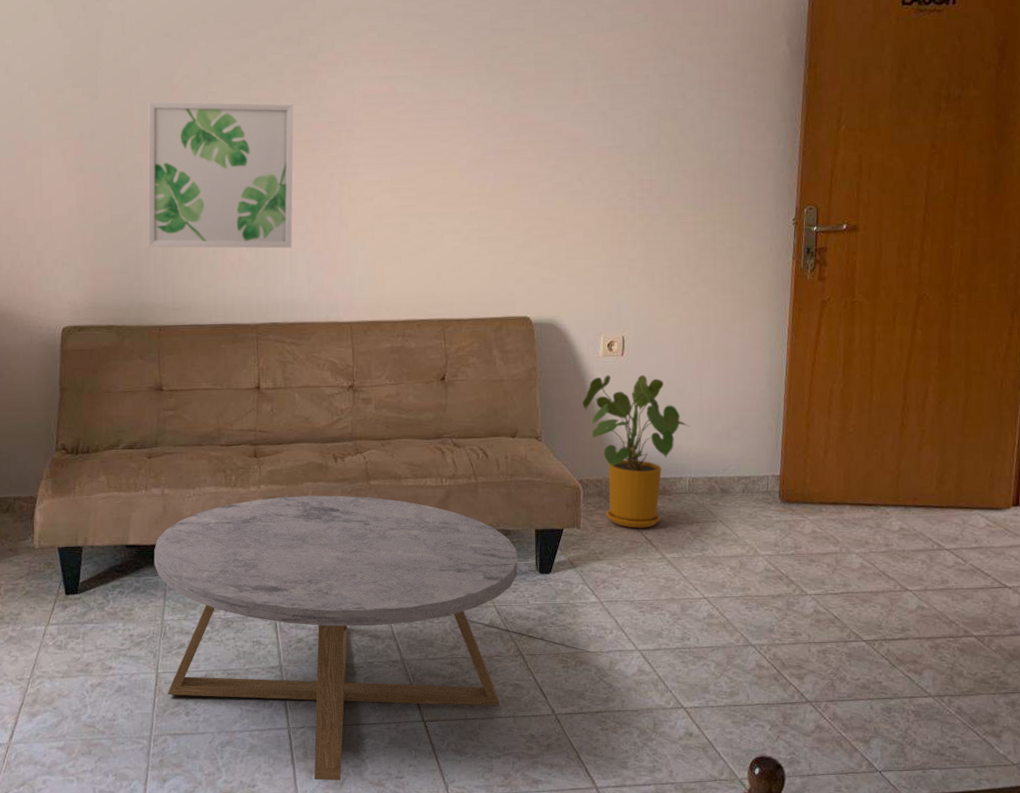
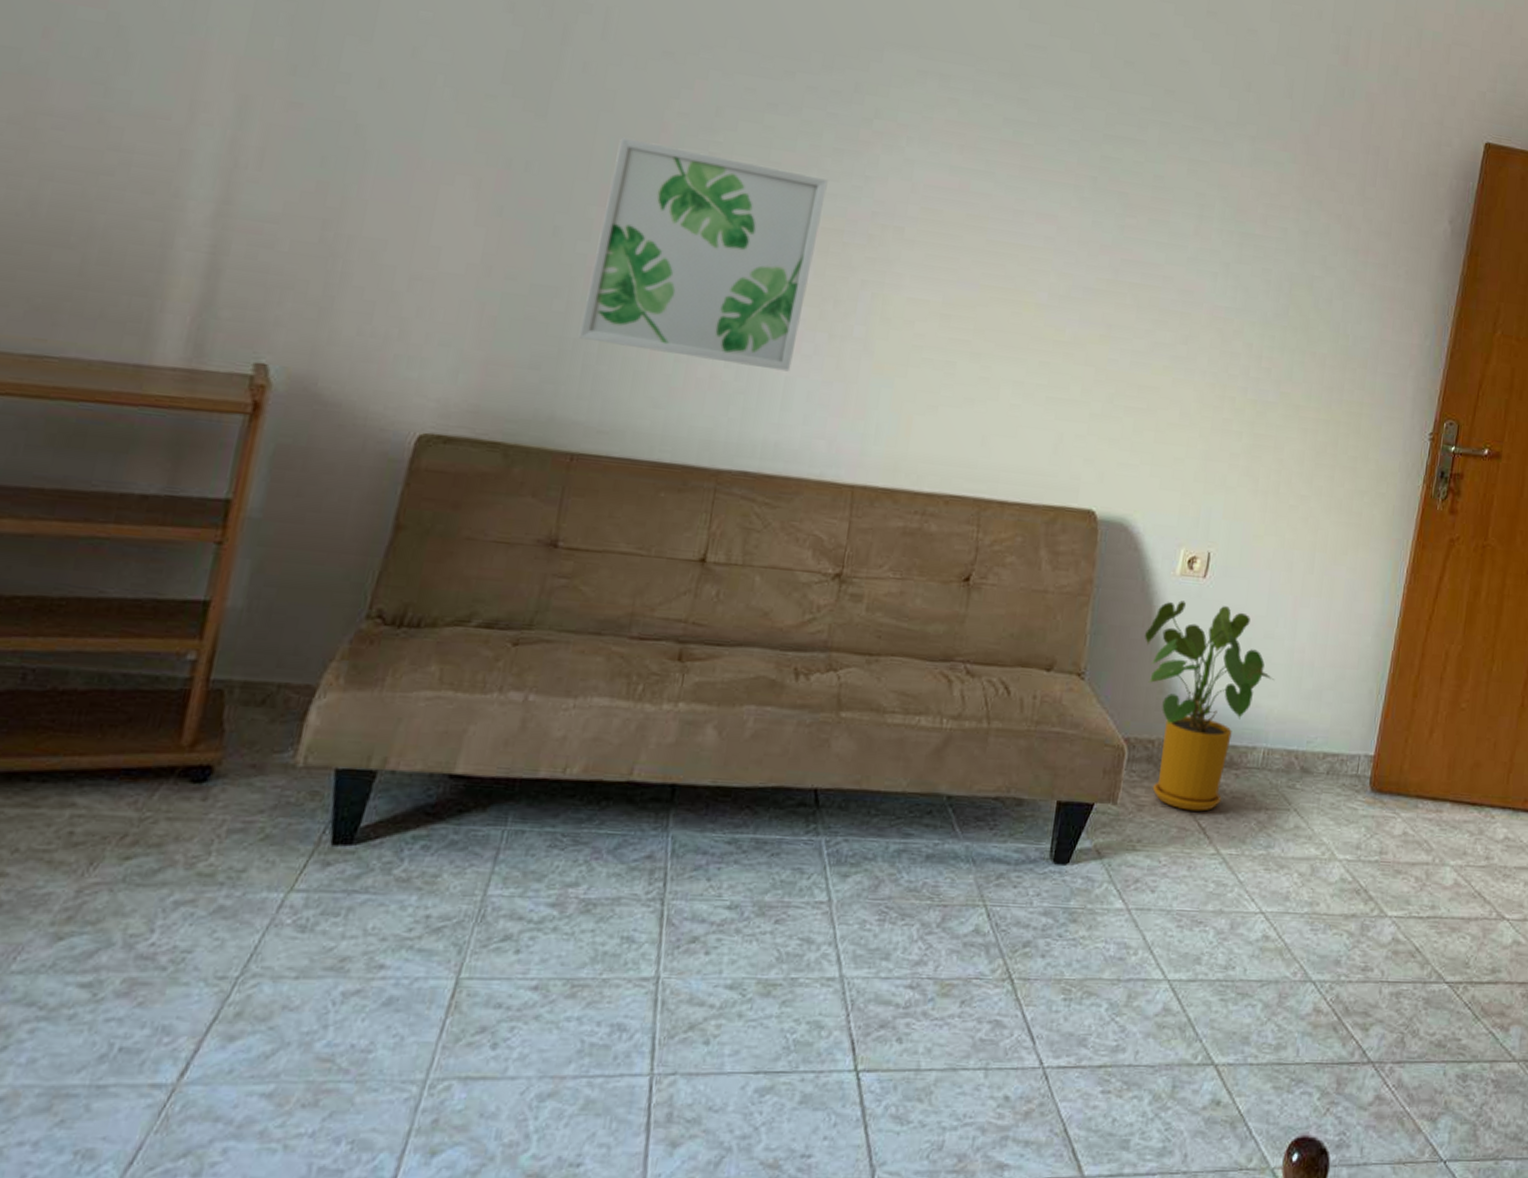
coffee table: present [153,495,518,781] -> none [467,722,1028,1160]

